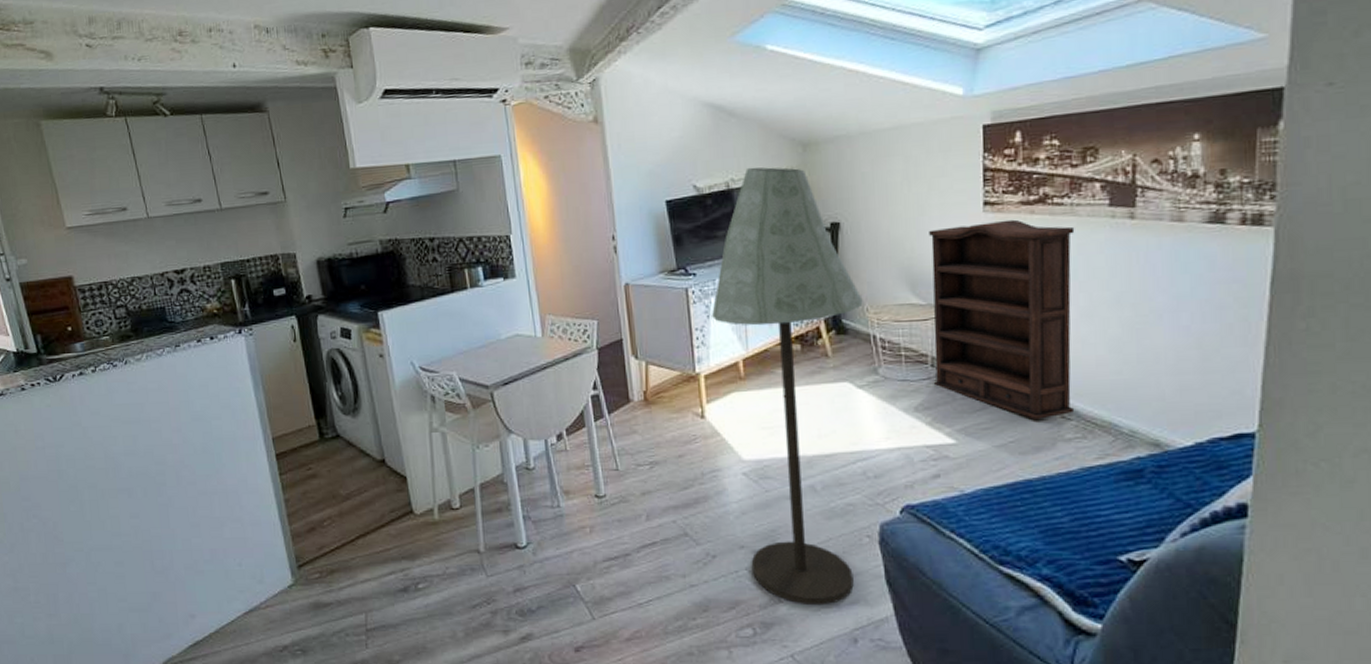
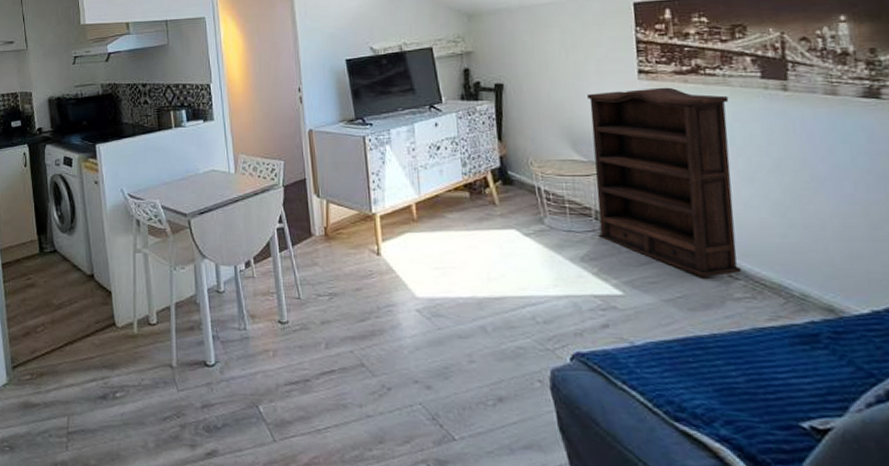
floor lamp: present [712,167,863,606] -> none [387,33,527,448]

